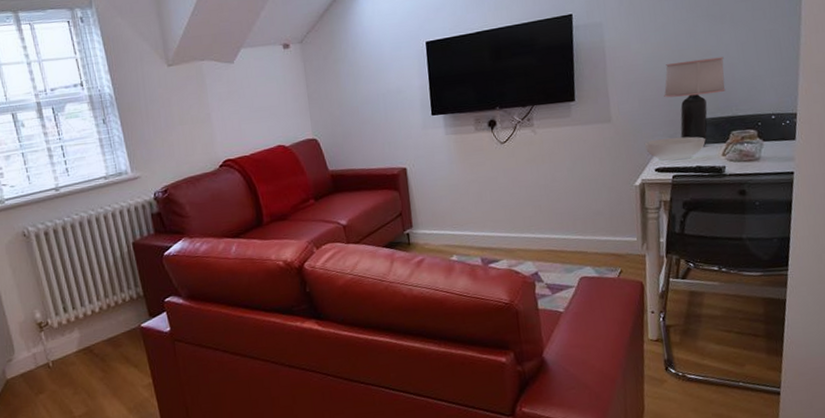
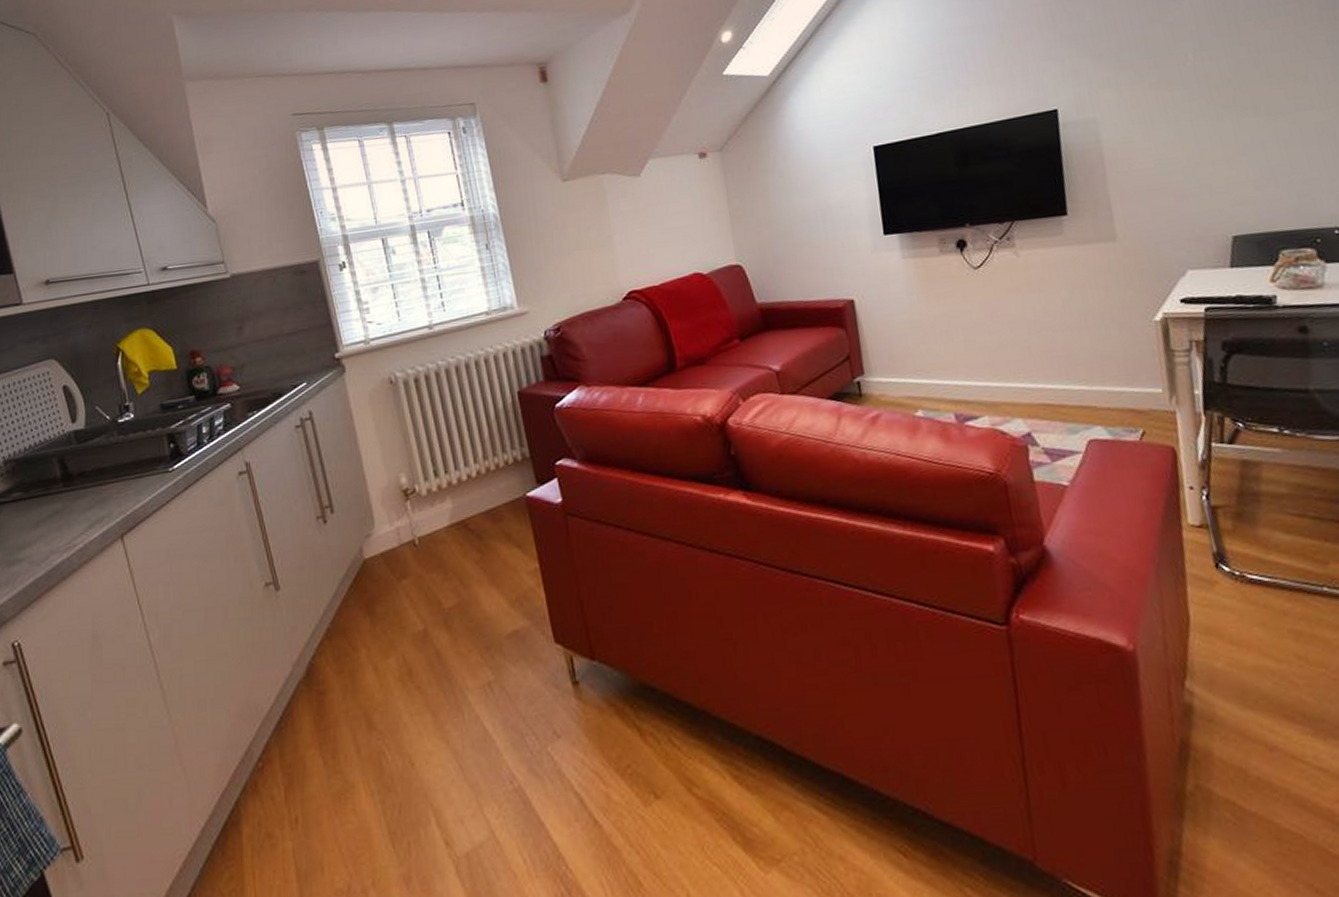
bowl: present [644,136,706,162] -> none [1162,257,1247,290]
table lamp: present [664,57,726,146] -> none [1184,157,1269,270]

